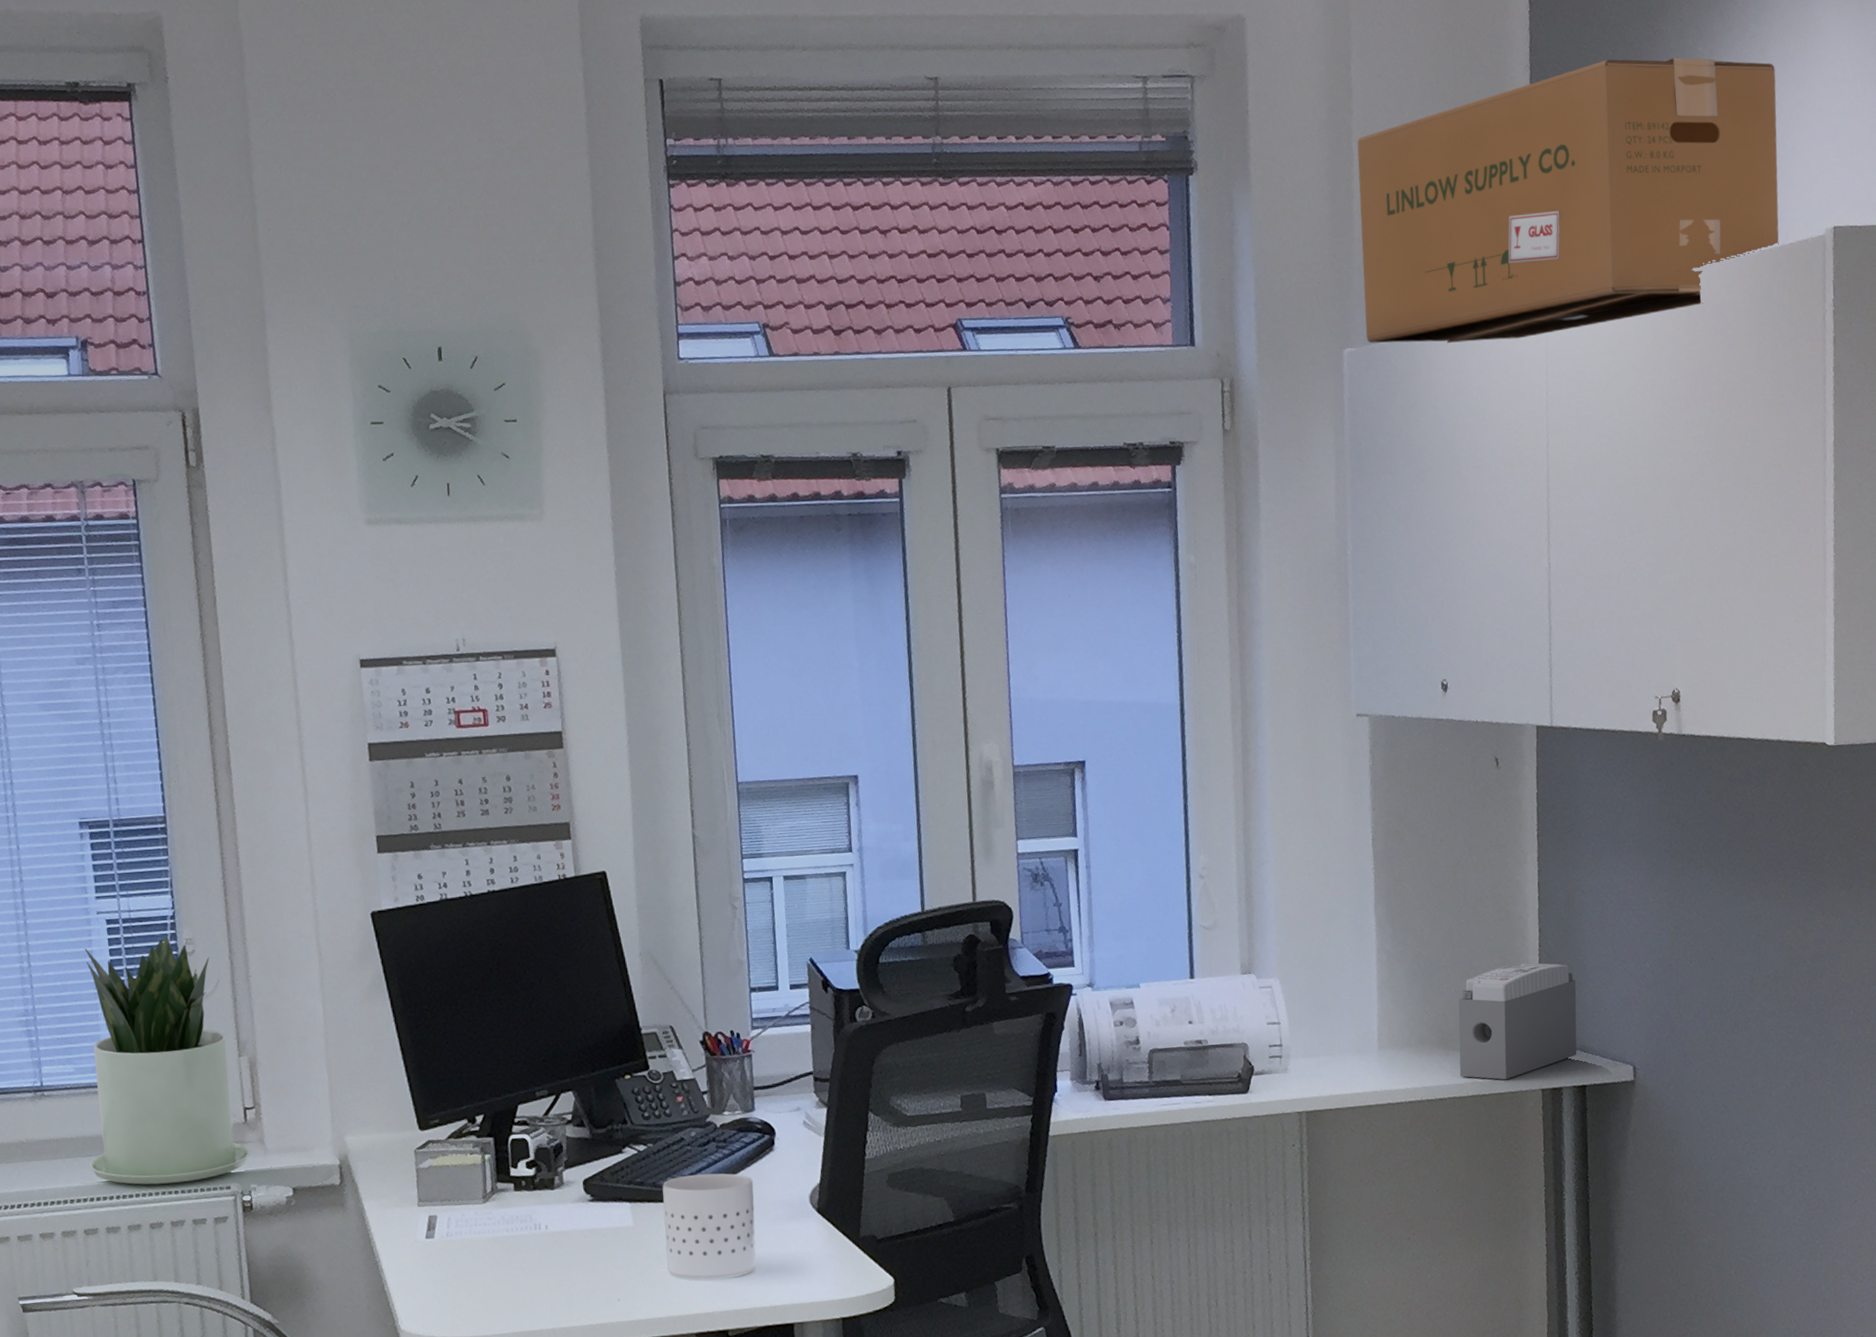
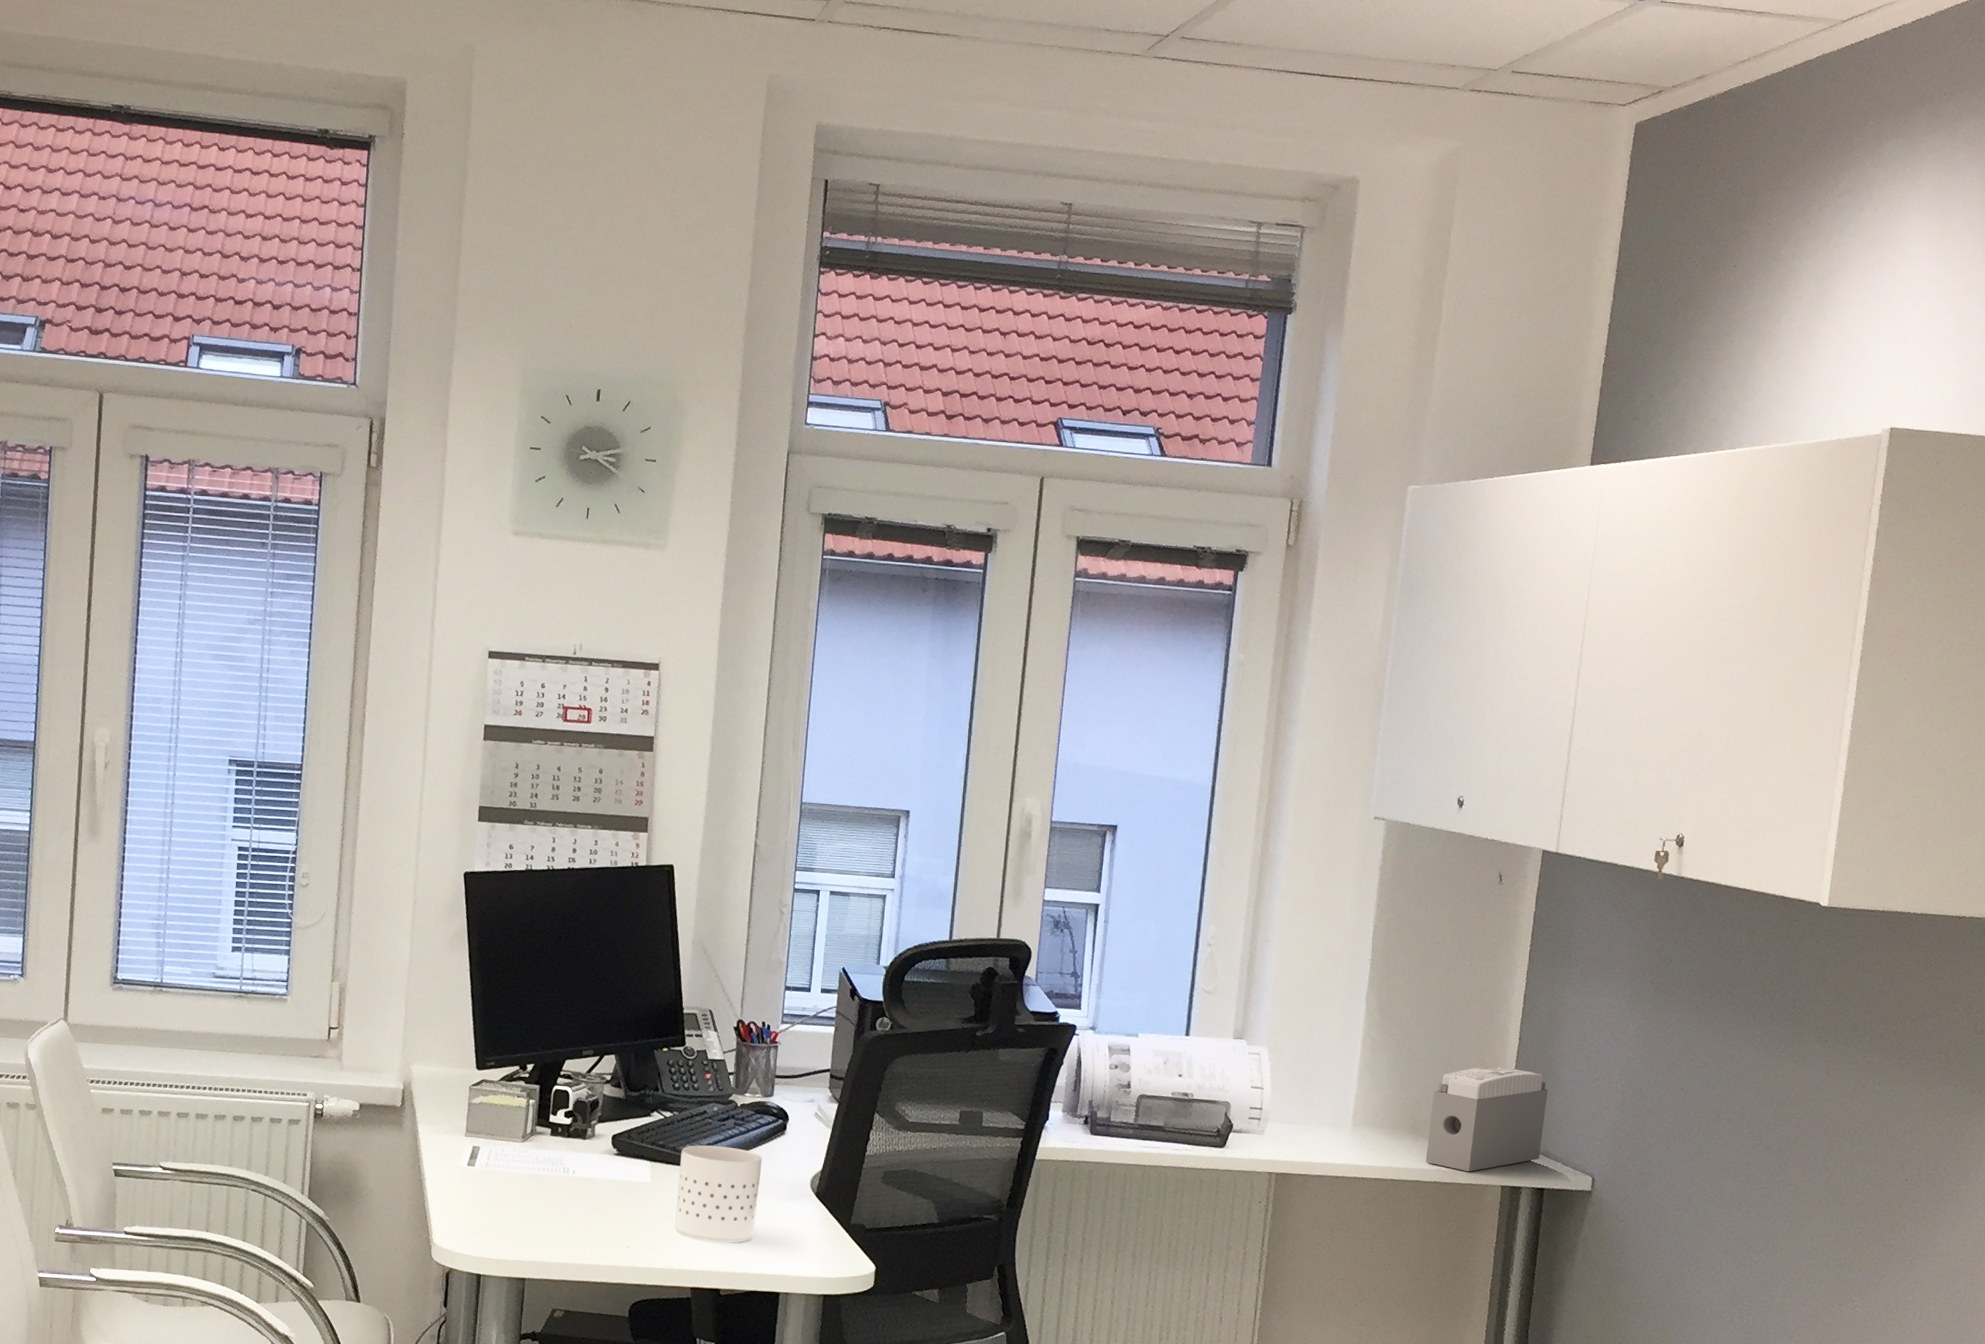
planter: present [84,936,251,1185] -> none [190,868,329,1085]
box: present [1357,57,1779,343] -> none [1431,251,1854,496]

